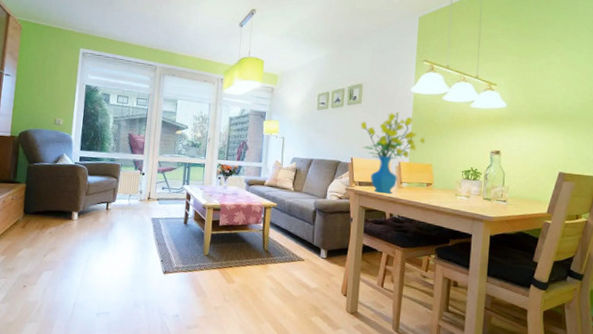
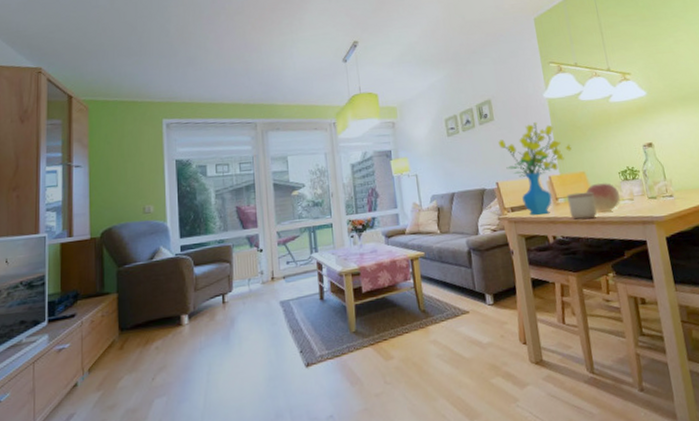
mug: none [409,180,436,206] -> present [567,191,597,220]
fruit: none [428,177,459,203] -> present [585,183,620,212]

